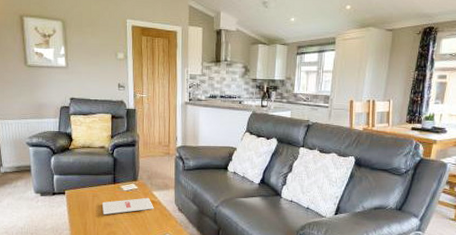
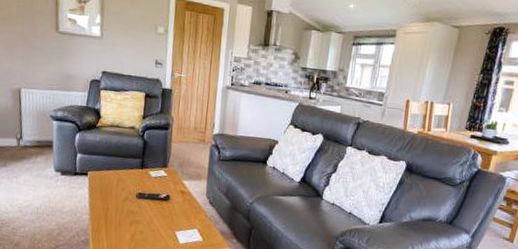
magazine: present [102,197,154,215] -> none [126,186,183,202]

